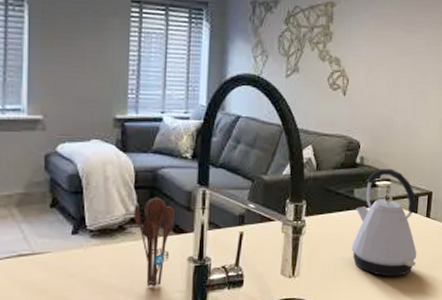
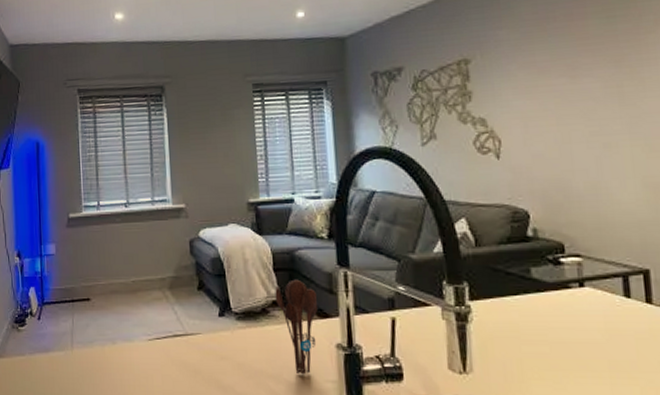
kettle: present [351,168,417,277] -> none [537,241,643,381]

